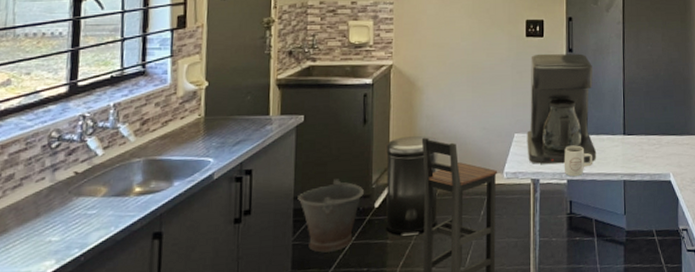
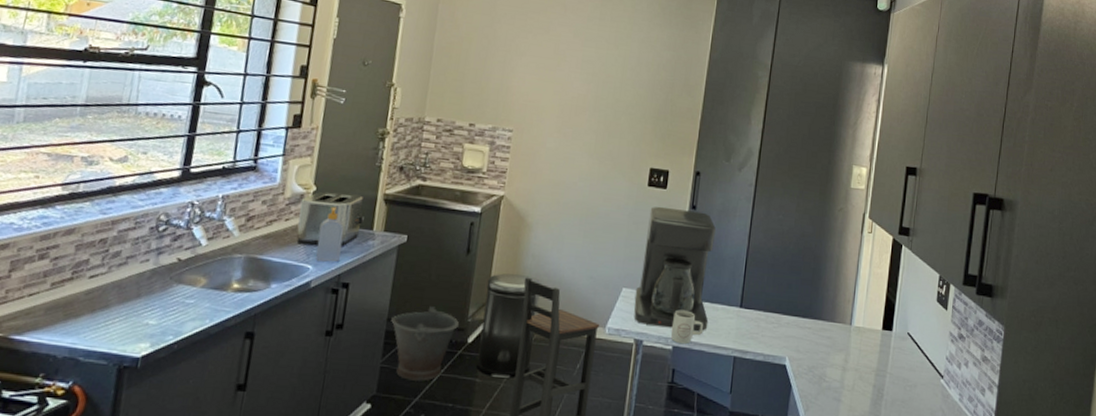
toaster: none [193,84,259,140] -> present [296,191,364,247]
soap bottle: none [215,98,241,154] -> present [315,206,344,263]

